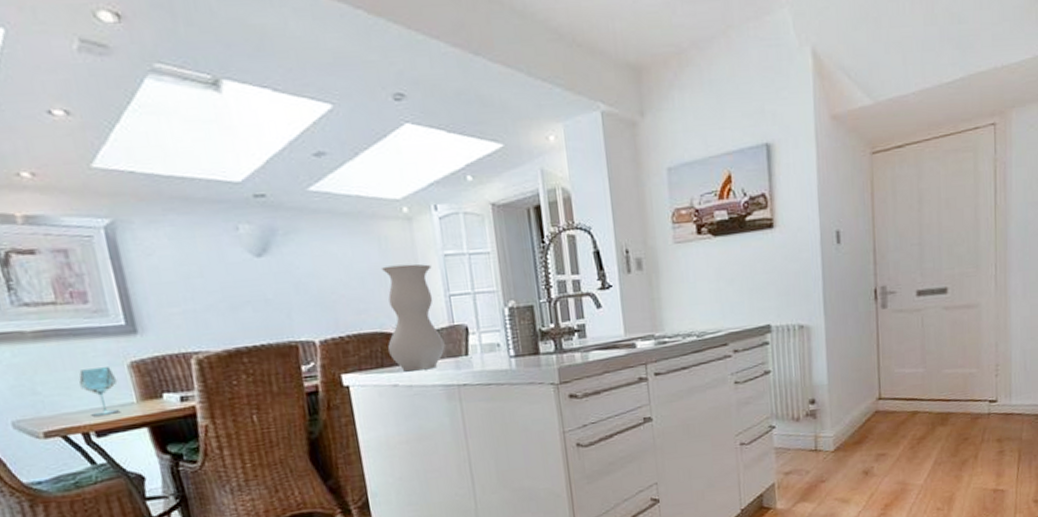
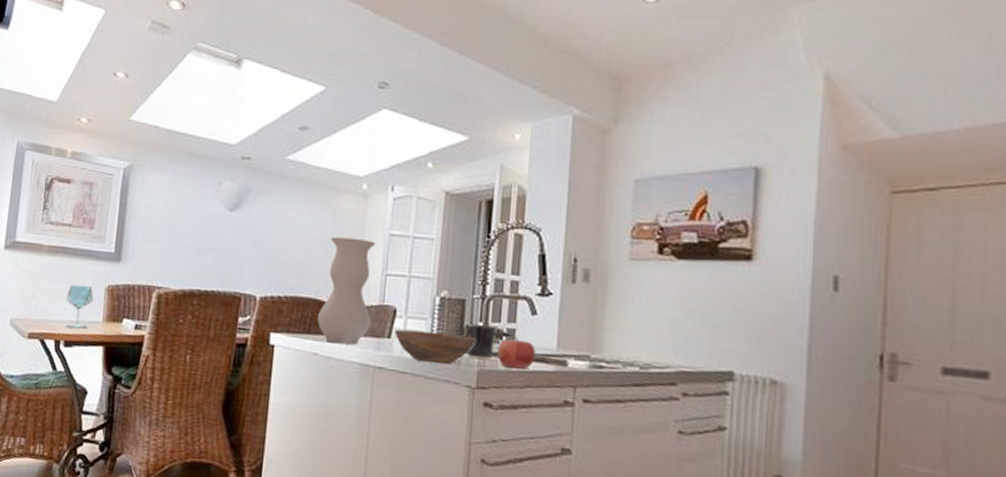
bowl: none [471,338,552,371] -> present [394,329,477,364]
mug: none [540,325,577,359] -> present [467,323,505,361]
fruit: none [572,329,607,361] -> present [497,335,536,370]

